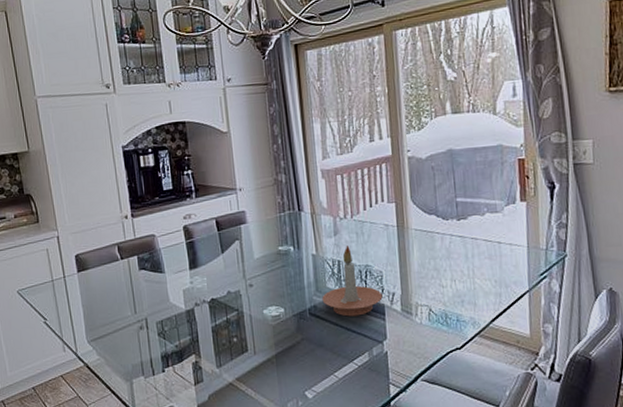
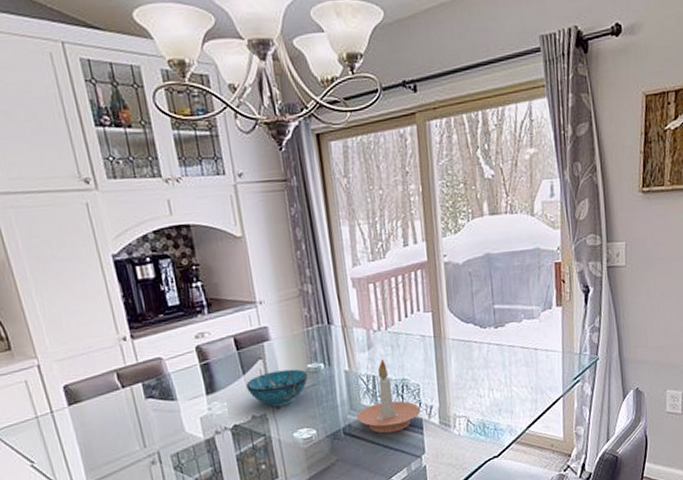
decorative bowl: none [224,250,279,285] -> present [246,369,308,407]

